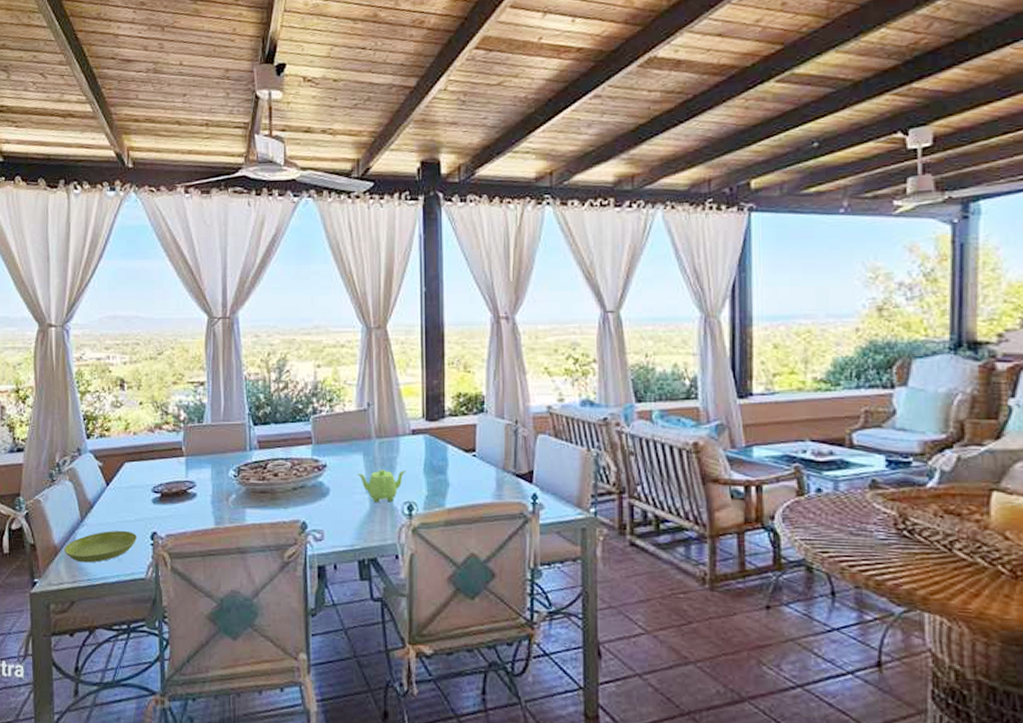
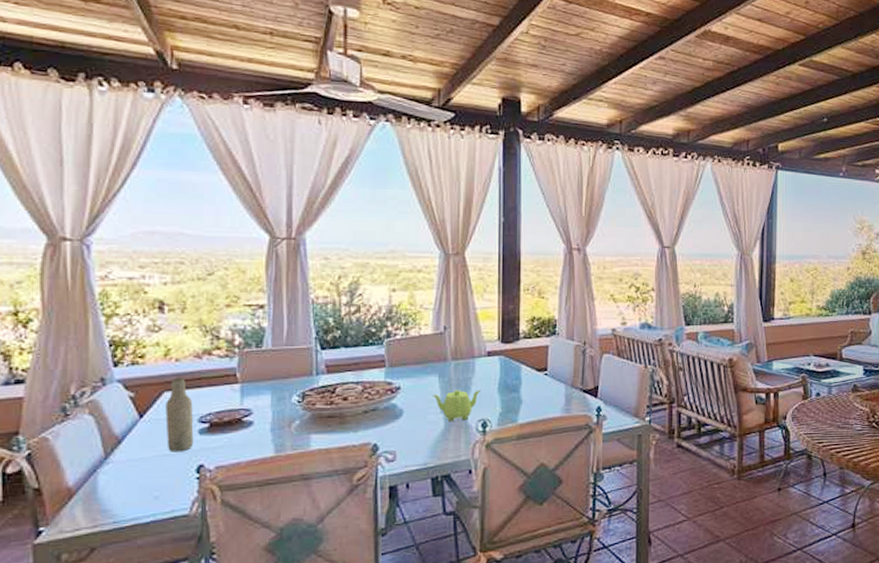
saucer: present [65,530,138,563] -> none [82,465,180,504]
bottle: none [126,450,148,519] -> present [165,378,194,452]

